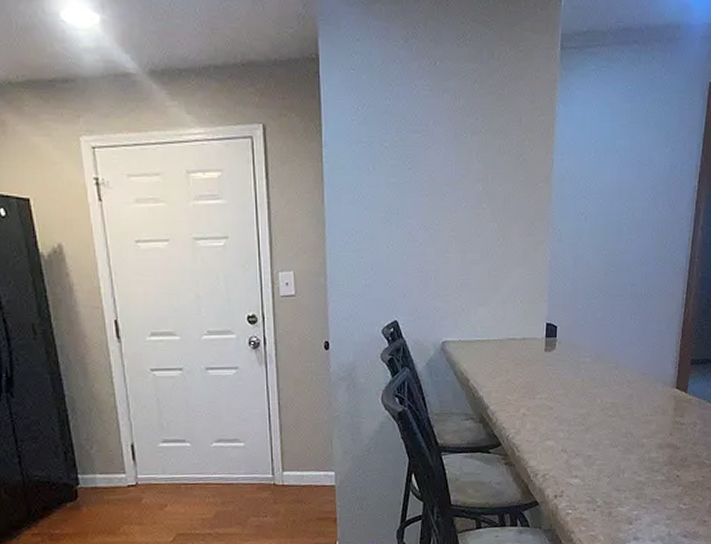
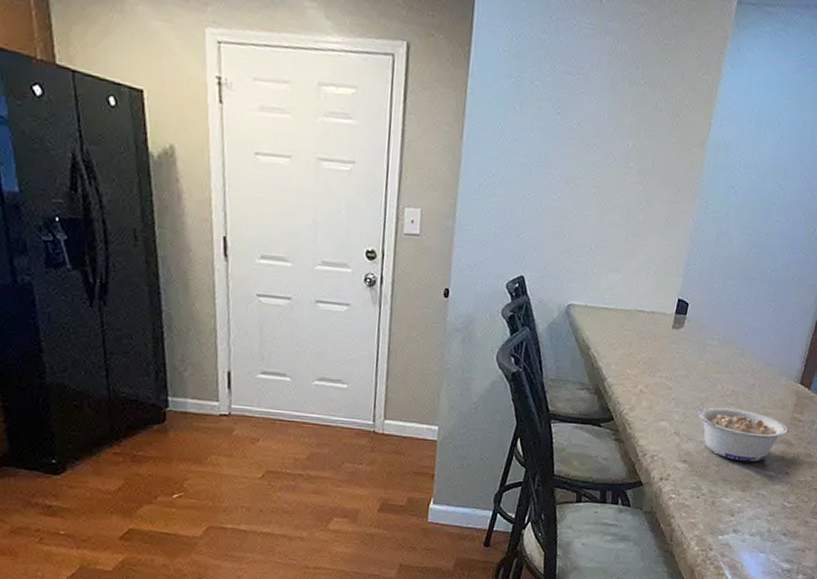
legume: none [582,420,673,470] -> present [698,407,789,462]

